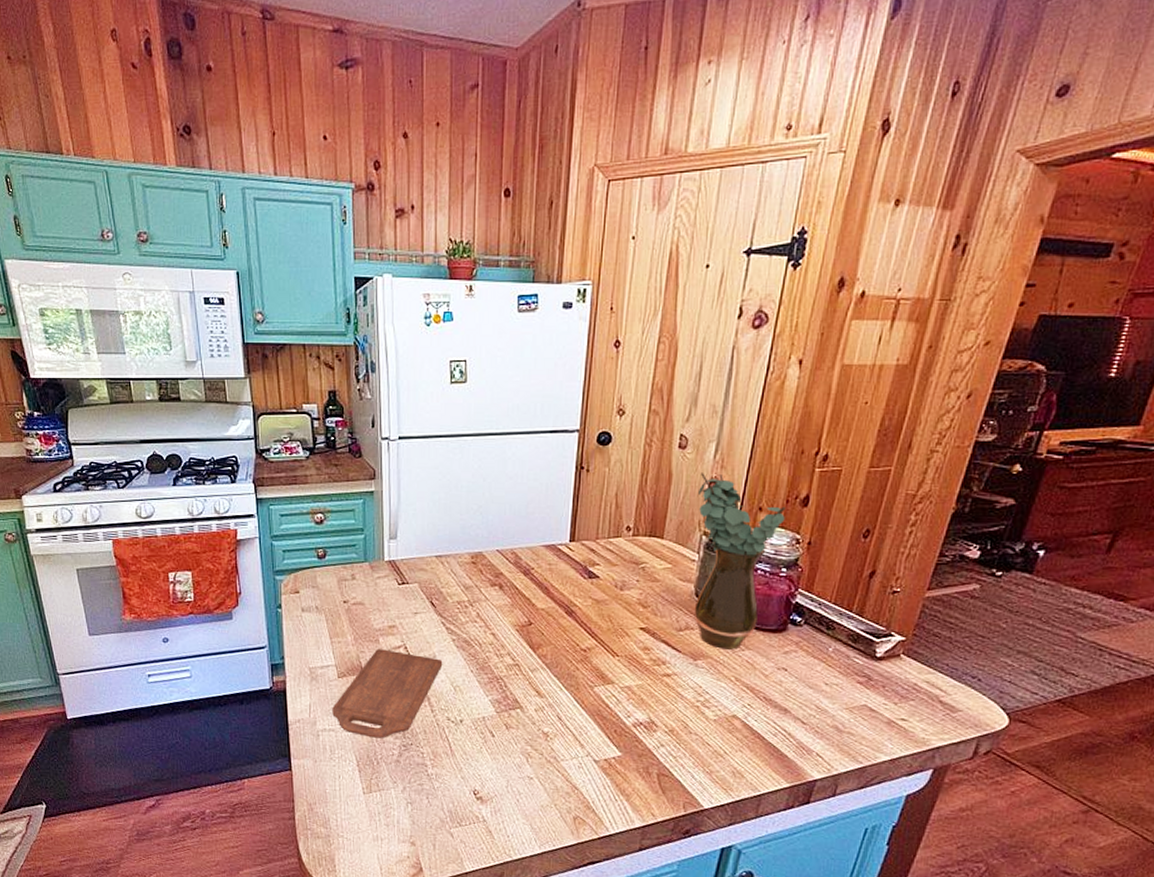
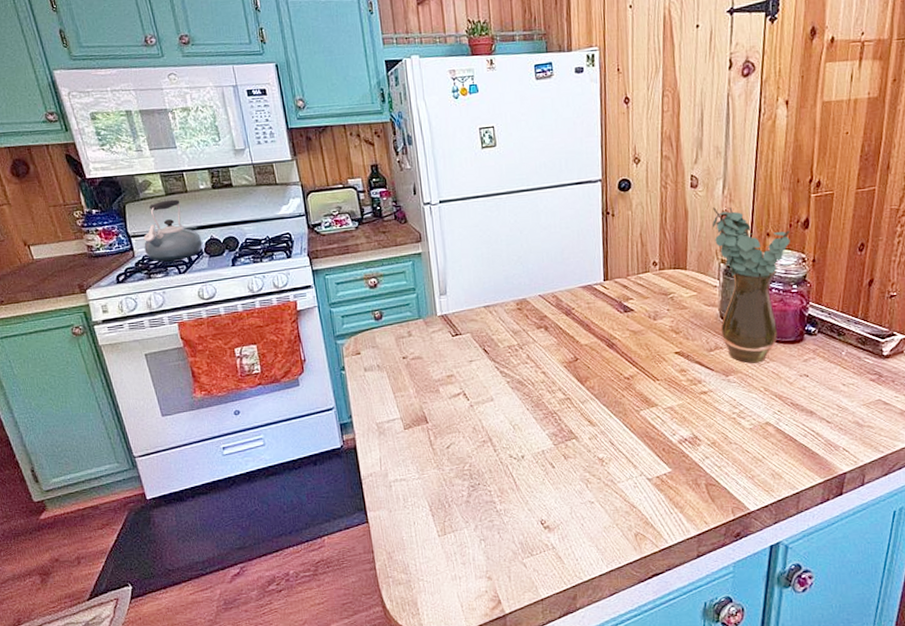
kettle: none [84,409,144,474] -> present [143,199,203,262]
cutting board: present [332,649,443,738] -> none [401,398,501,482]

